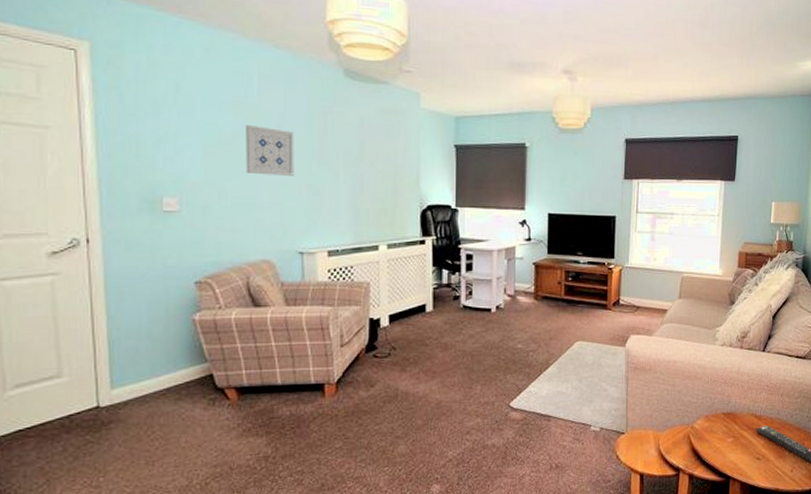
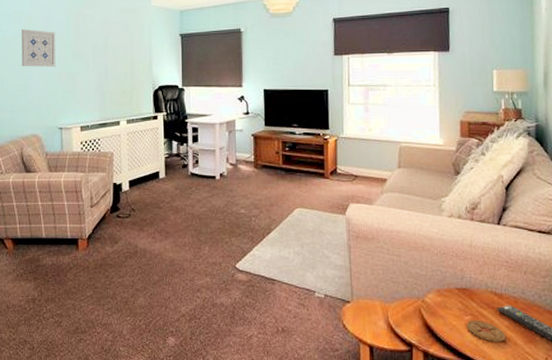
coaster: none [728,441,760,460] -> present [466,320,505,342]

